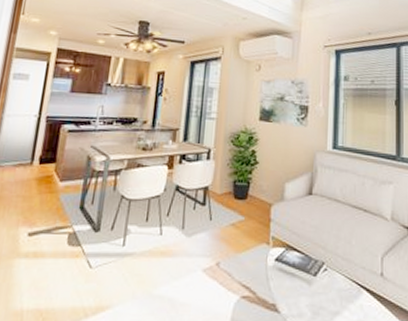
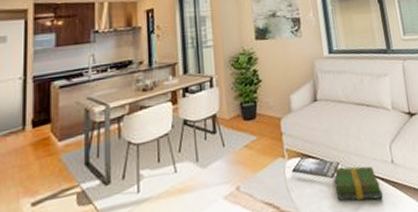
book: none [316,267,366,311] -> present [333,166,384,201]

